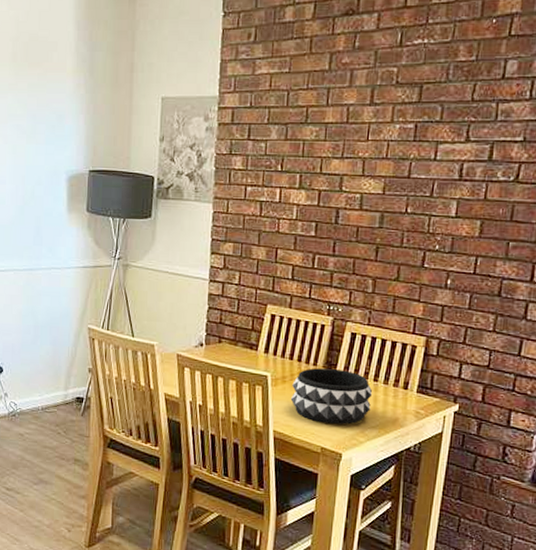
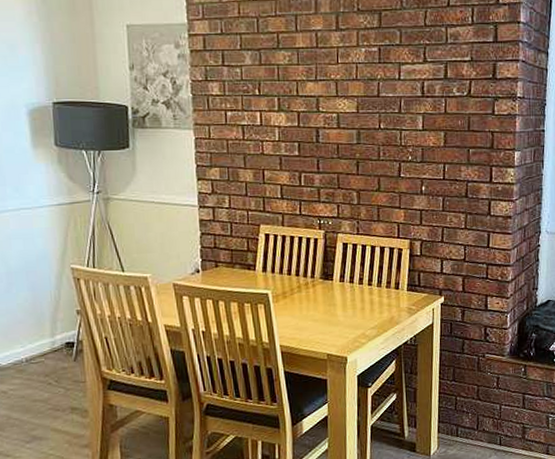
decorative bowl: present [290,367,373,425] -> none [293,278,369,331]

